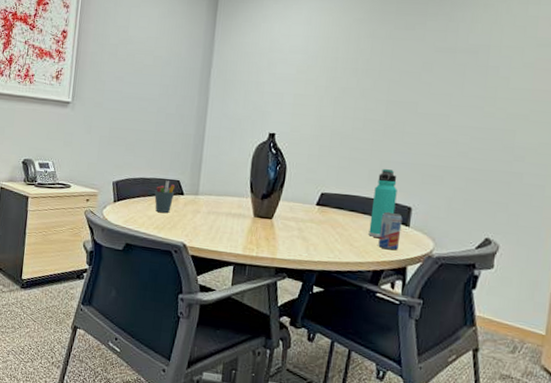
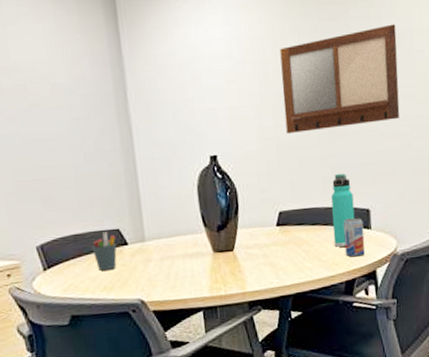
writing board: none [343,38,473,128] -> present [280,24,400,134]

